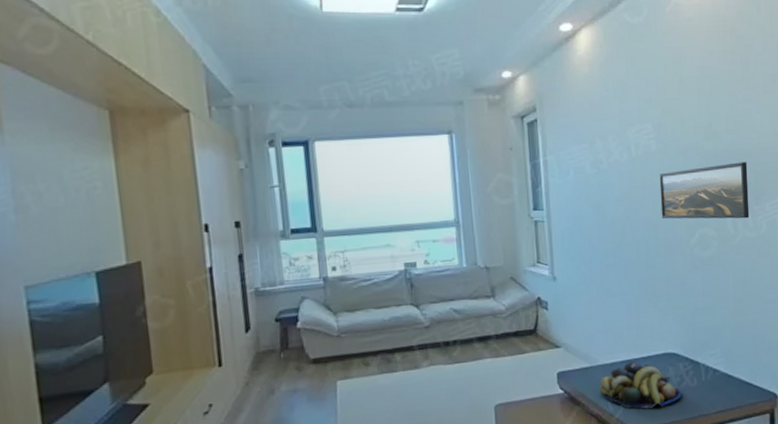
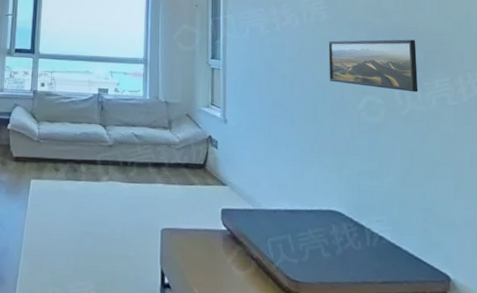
fruit bowl: present [600,361,682,409] -> none [262,212,345,264]

